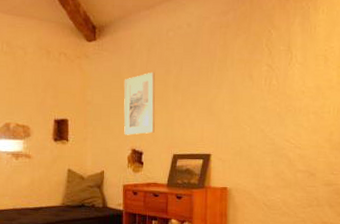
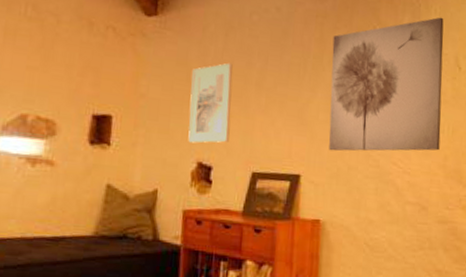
wall art: none [232,16,331,134] -> present [329,17,444,152]

